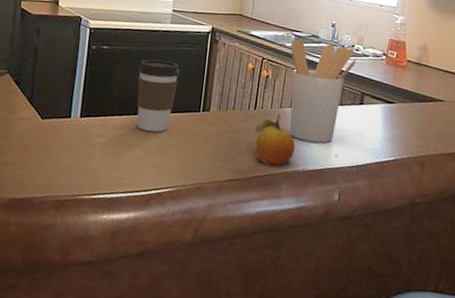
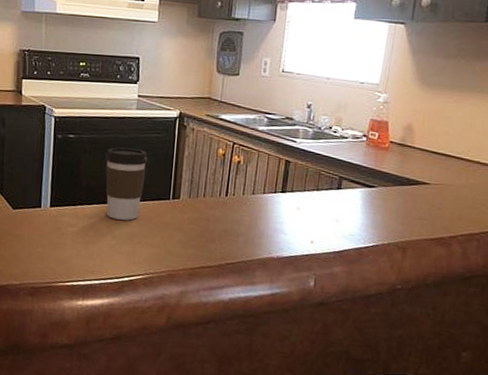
fruit: present [254,114,295,166] -> none [226,200,269,253]
utensil holder: present [289,39,356,143] -> none [262,122,334,229]

